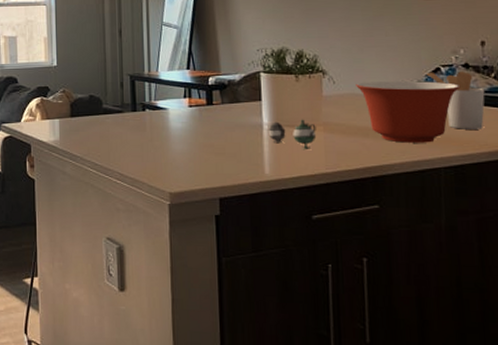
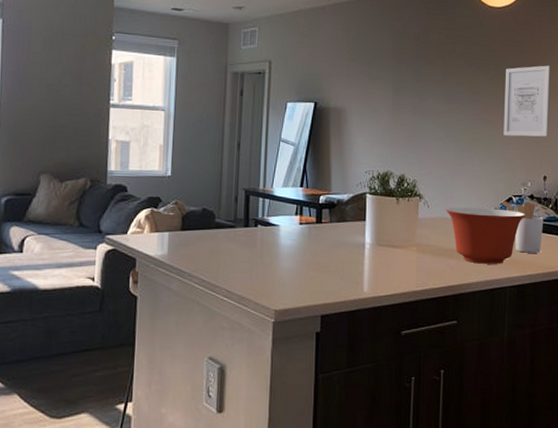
teapot: present [268,119,317,150] -> none [369,239,411,269]

